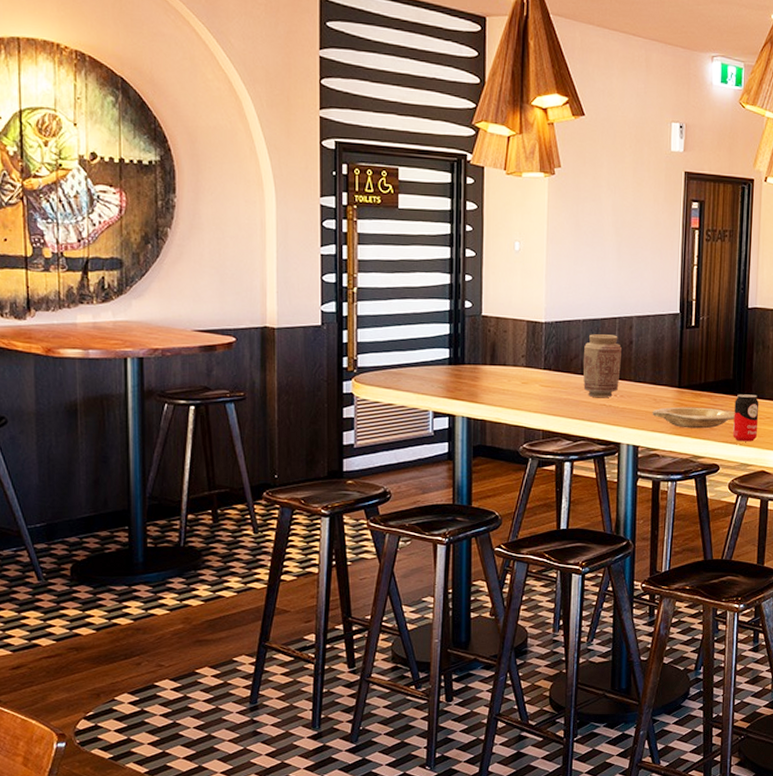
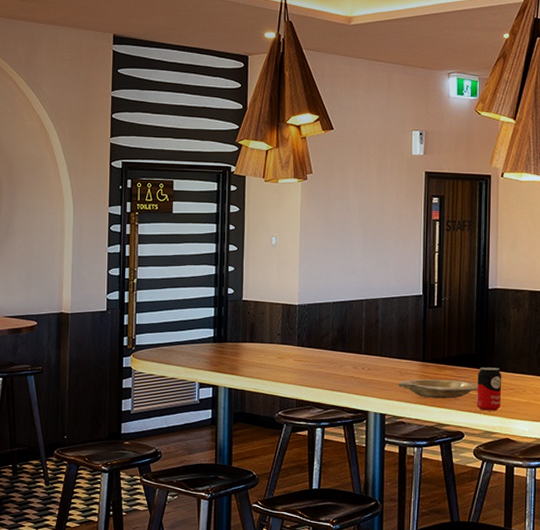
vase: present [583,334,621,397] -> none [333,315,368,370]

